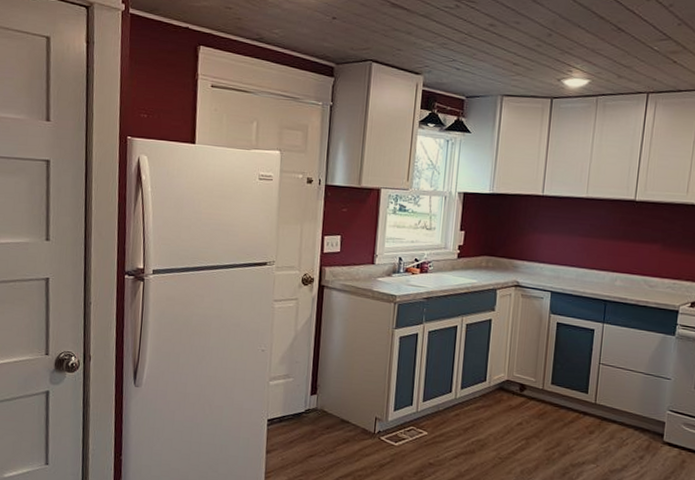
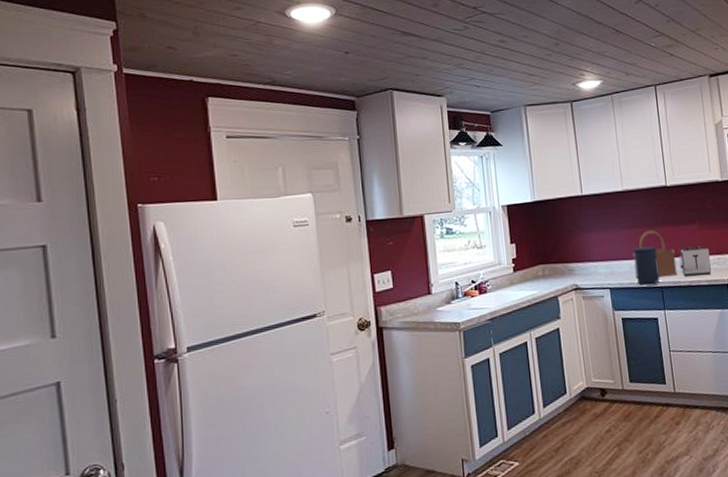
canister: none [580,257,609,296] -> present [633,246,660,285]
basket: none [581,241,628,292] -> present [633,230,678,278]
toaster: none [630,264,667,298] -> present [678,245,712,278]

